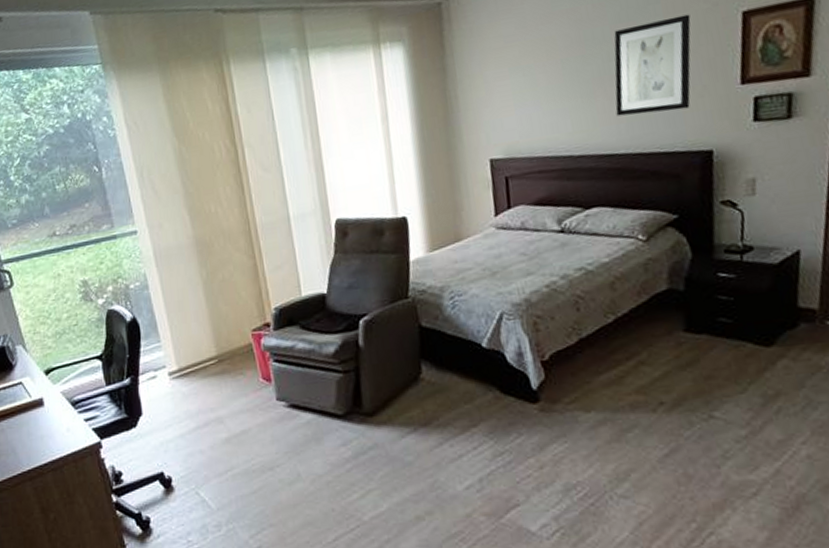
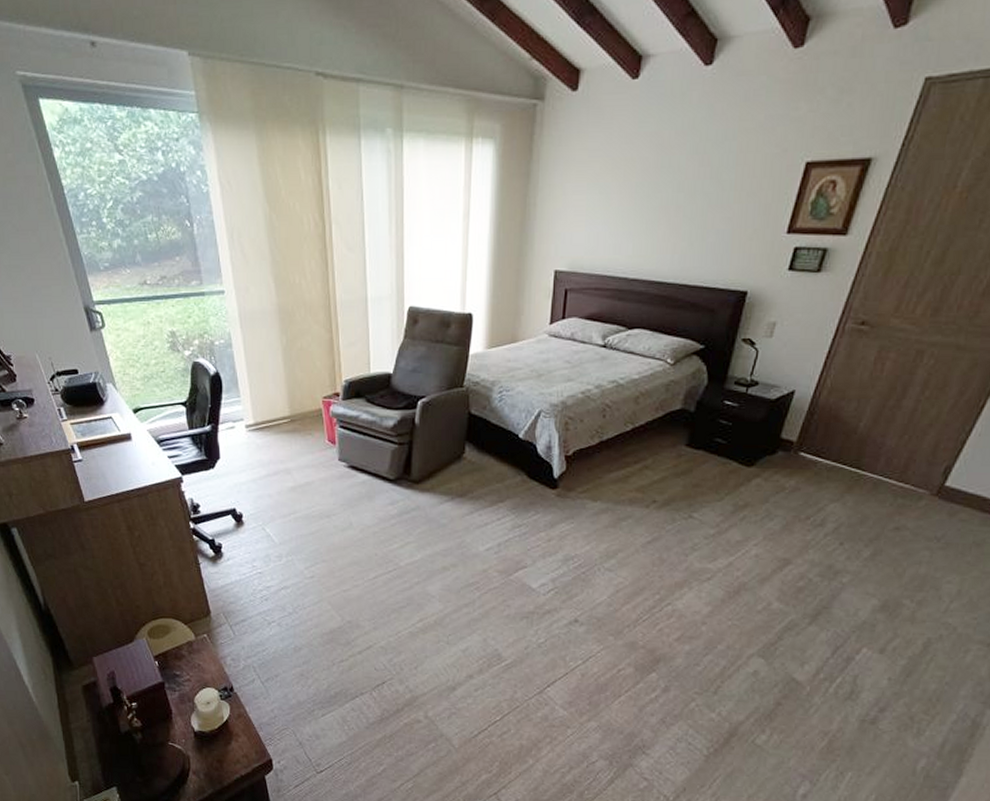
wall art: present [614,14,691,117] -> none [673,156,760,249]

